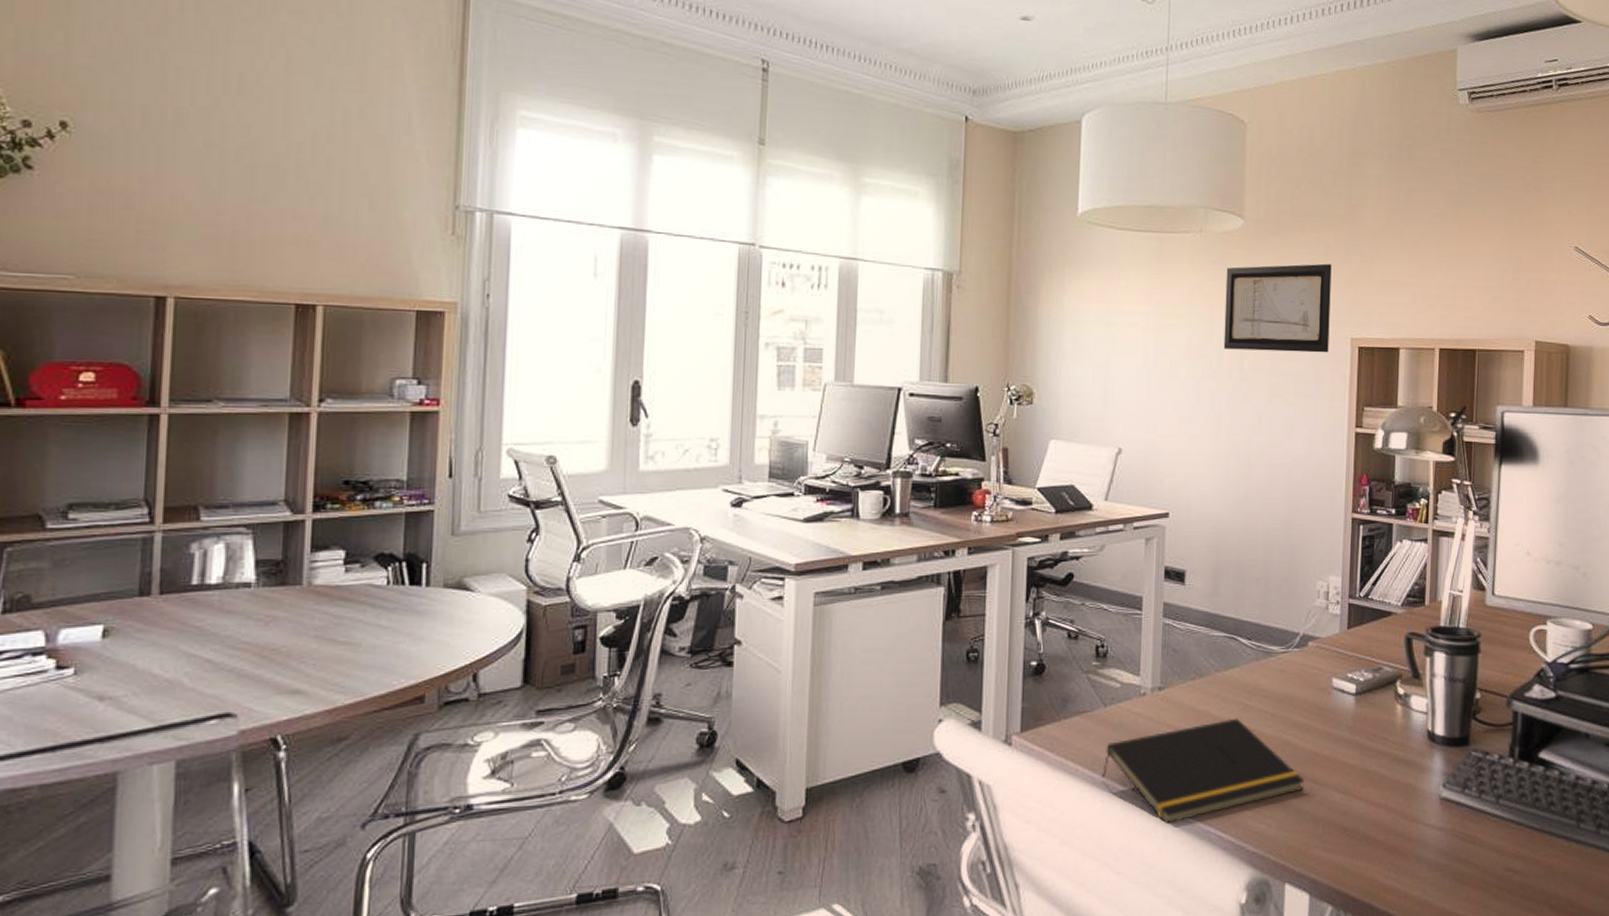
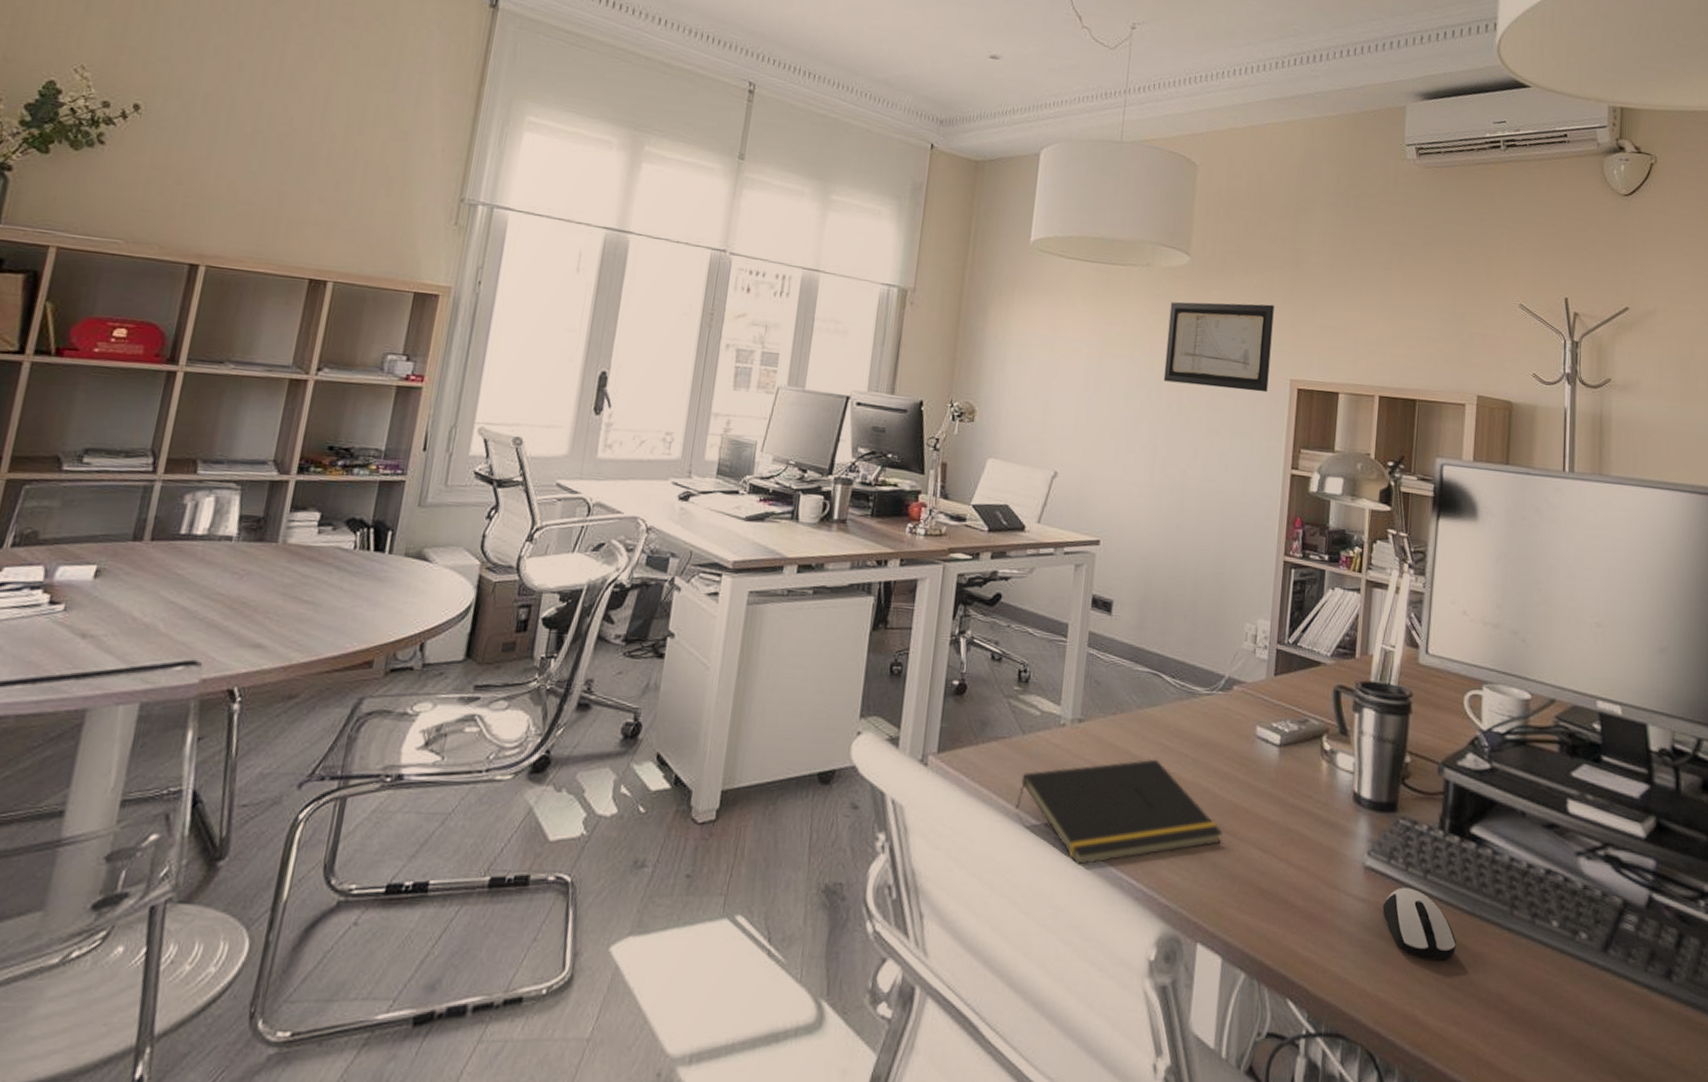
computer mouse: none [1458,813,1528,876] -> present [1382,887,1456,961]

